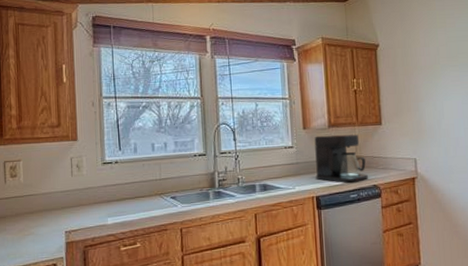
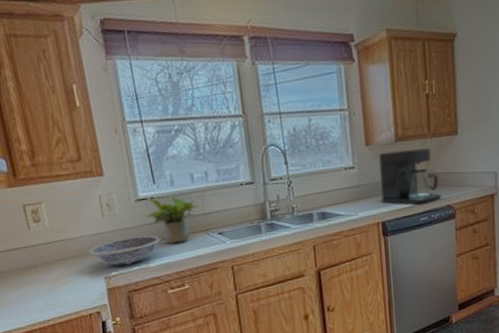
bowl: none [54,195,121,221] -> present [88,235,162,266]
potted plant: none [110,162,156,204] -> present [146,196,198,244]

